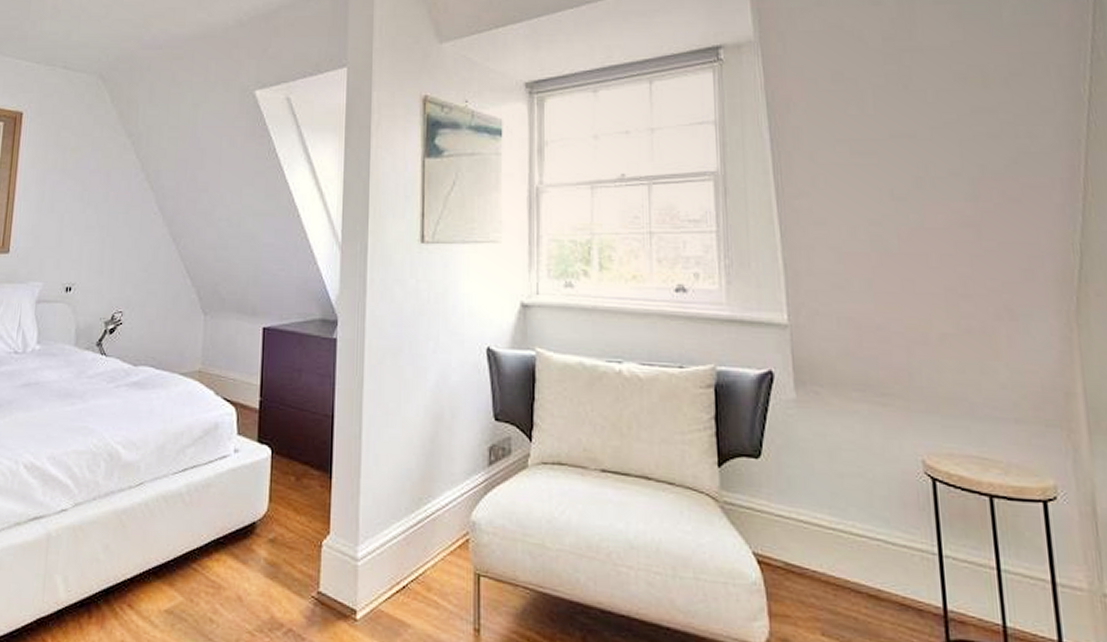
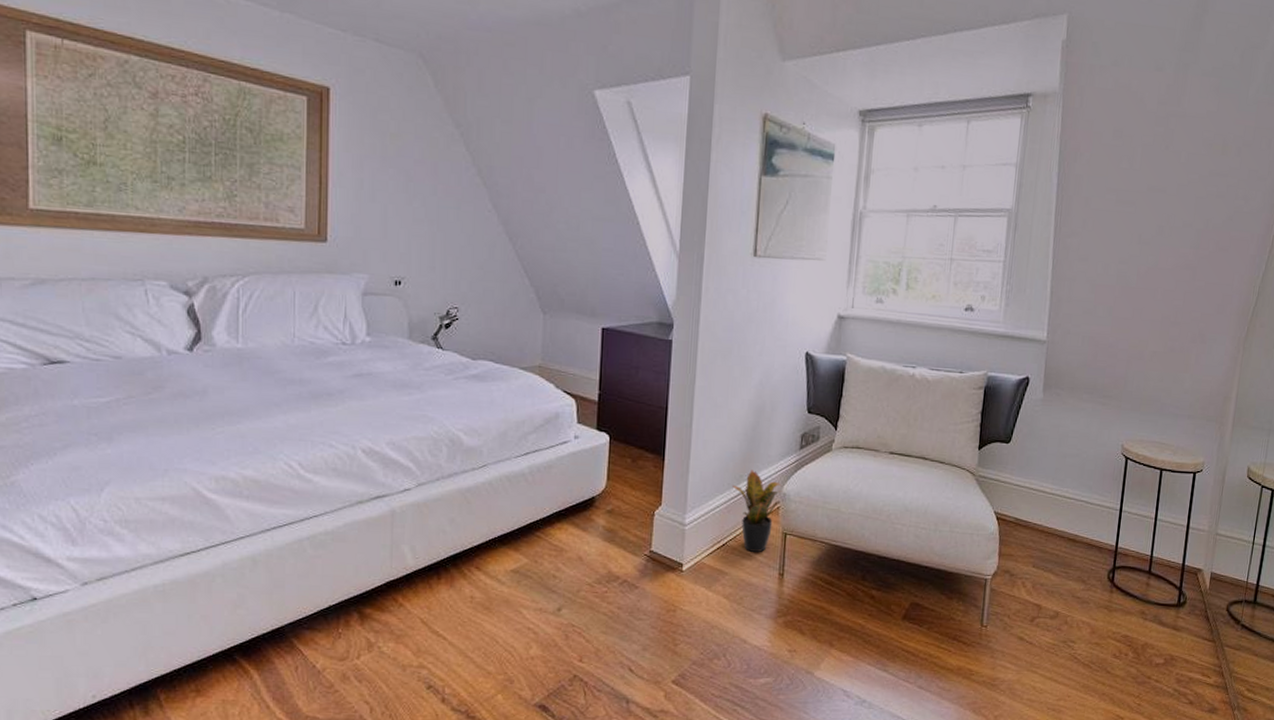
potted plant: none [411,491,472,599] -> present [732,470,783,552]

